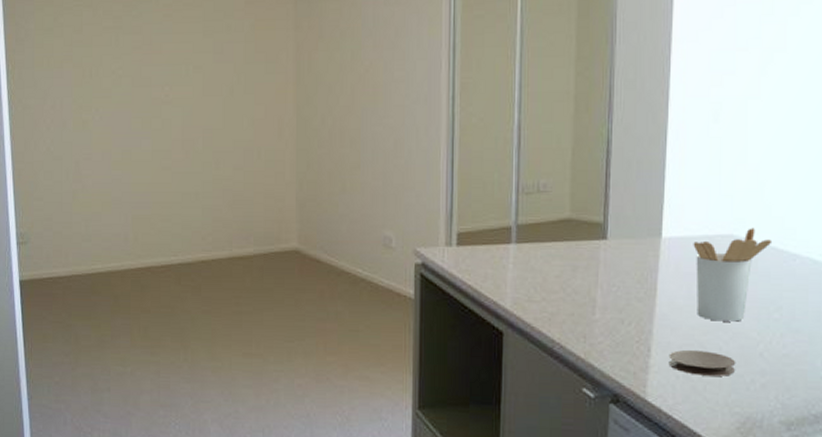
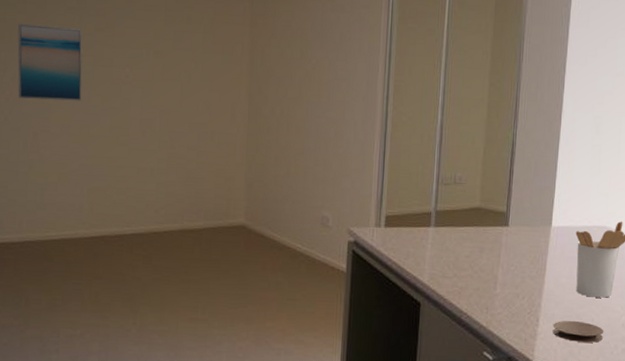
wall art: none [56,48,122,126] -> present [17,23,83,101]

